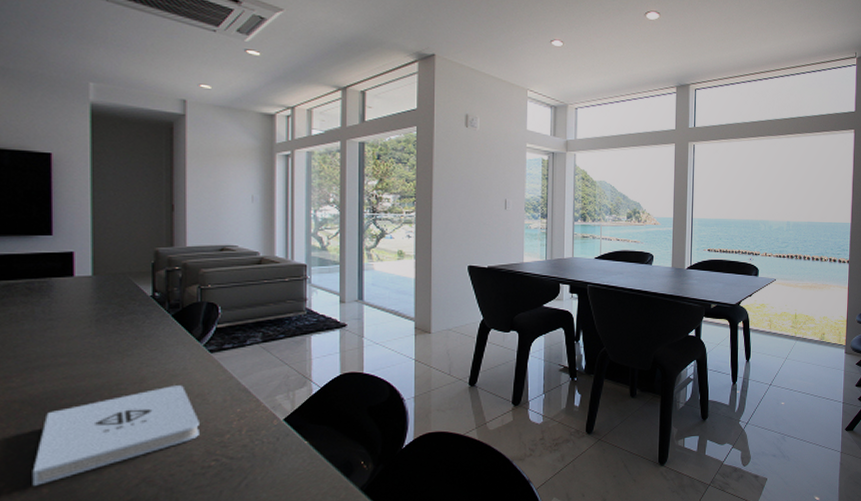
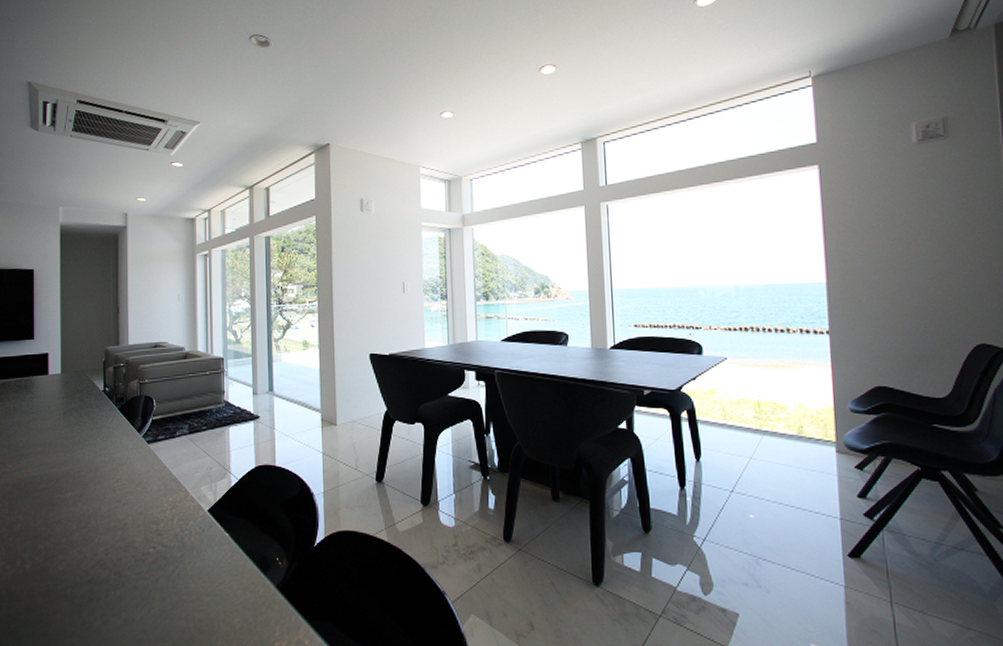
notepad: present [32,385,199,486] -> none [19,474,140,561]

